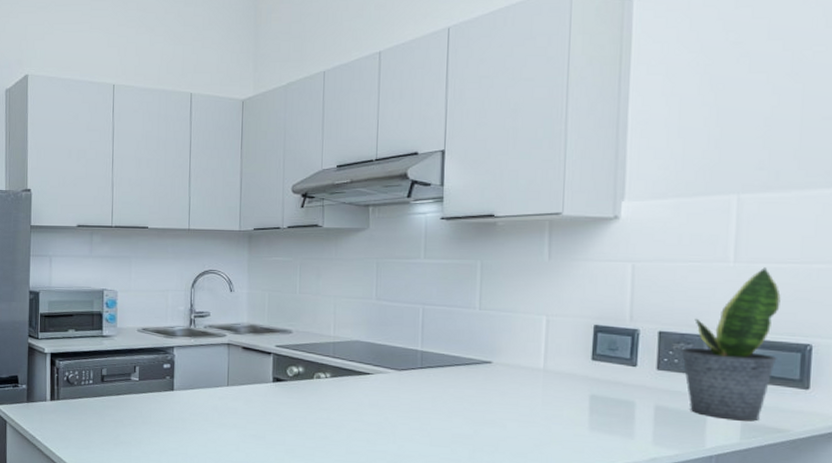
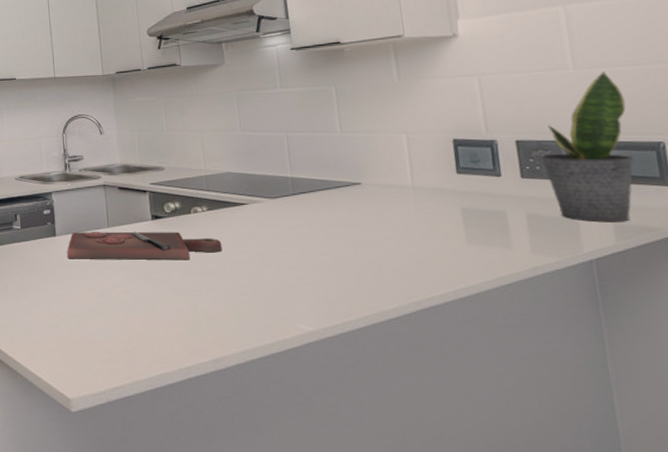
cutting board: none [183,388,341,425] -> present [67,231,222,261]

